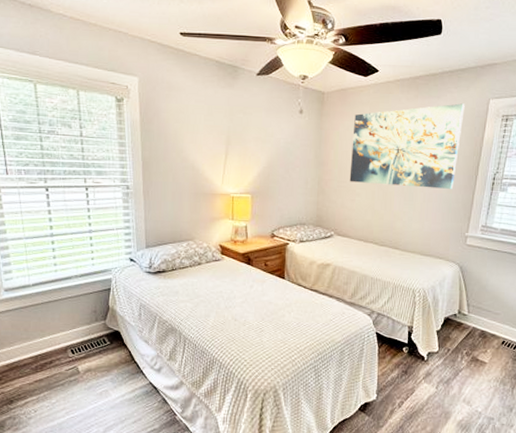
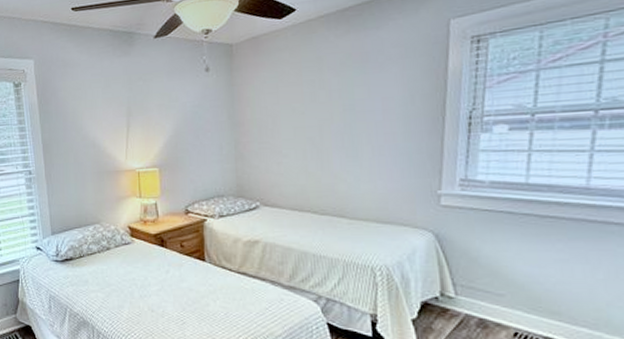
wall art: present [349,103,465,189] -> none [271,30,416,142]

